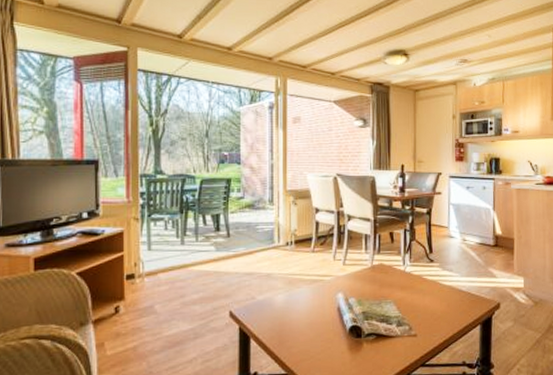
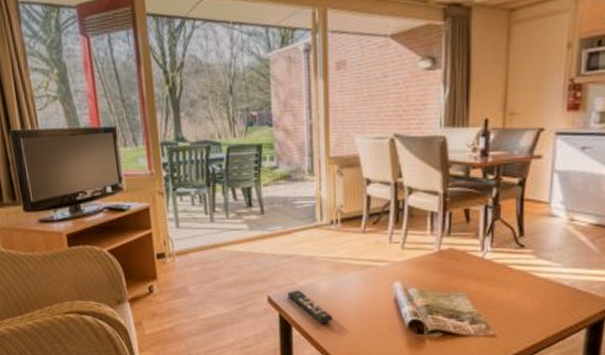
remote control: none [247,304,286,334] -> present [287,290,333,324]

